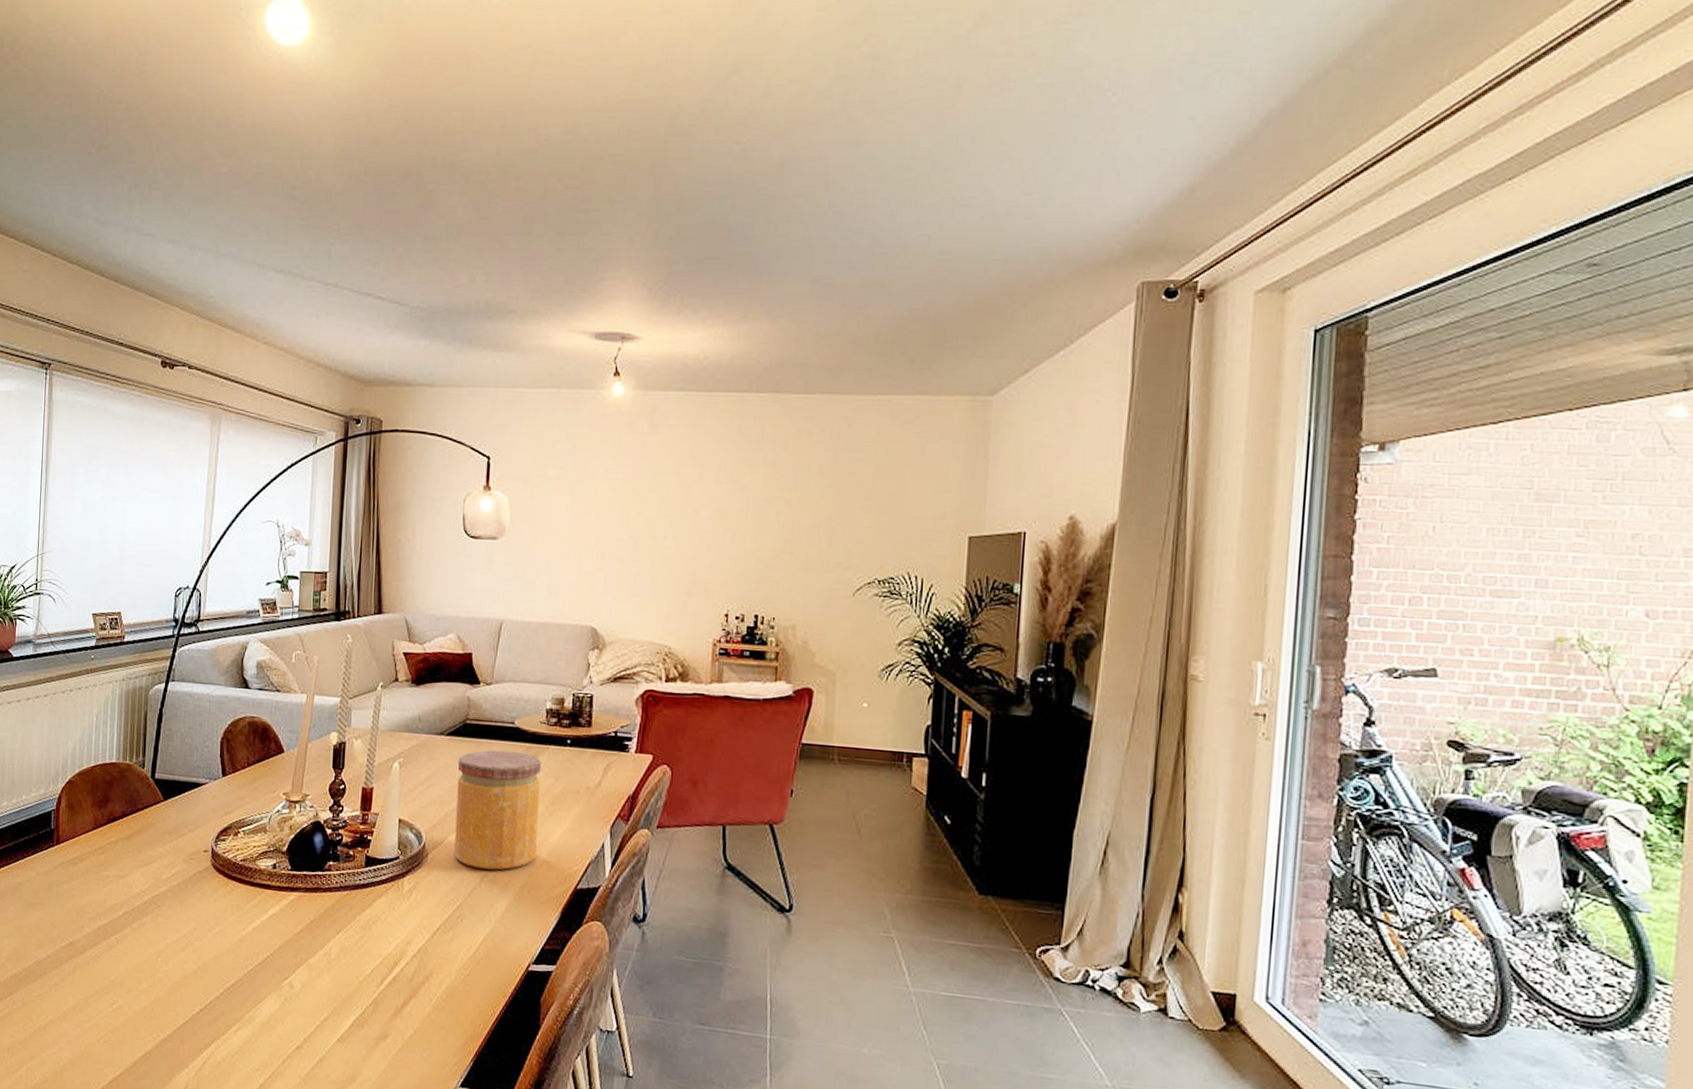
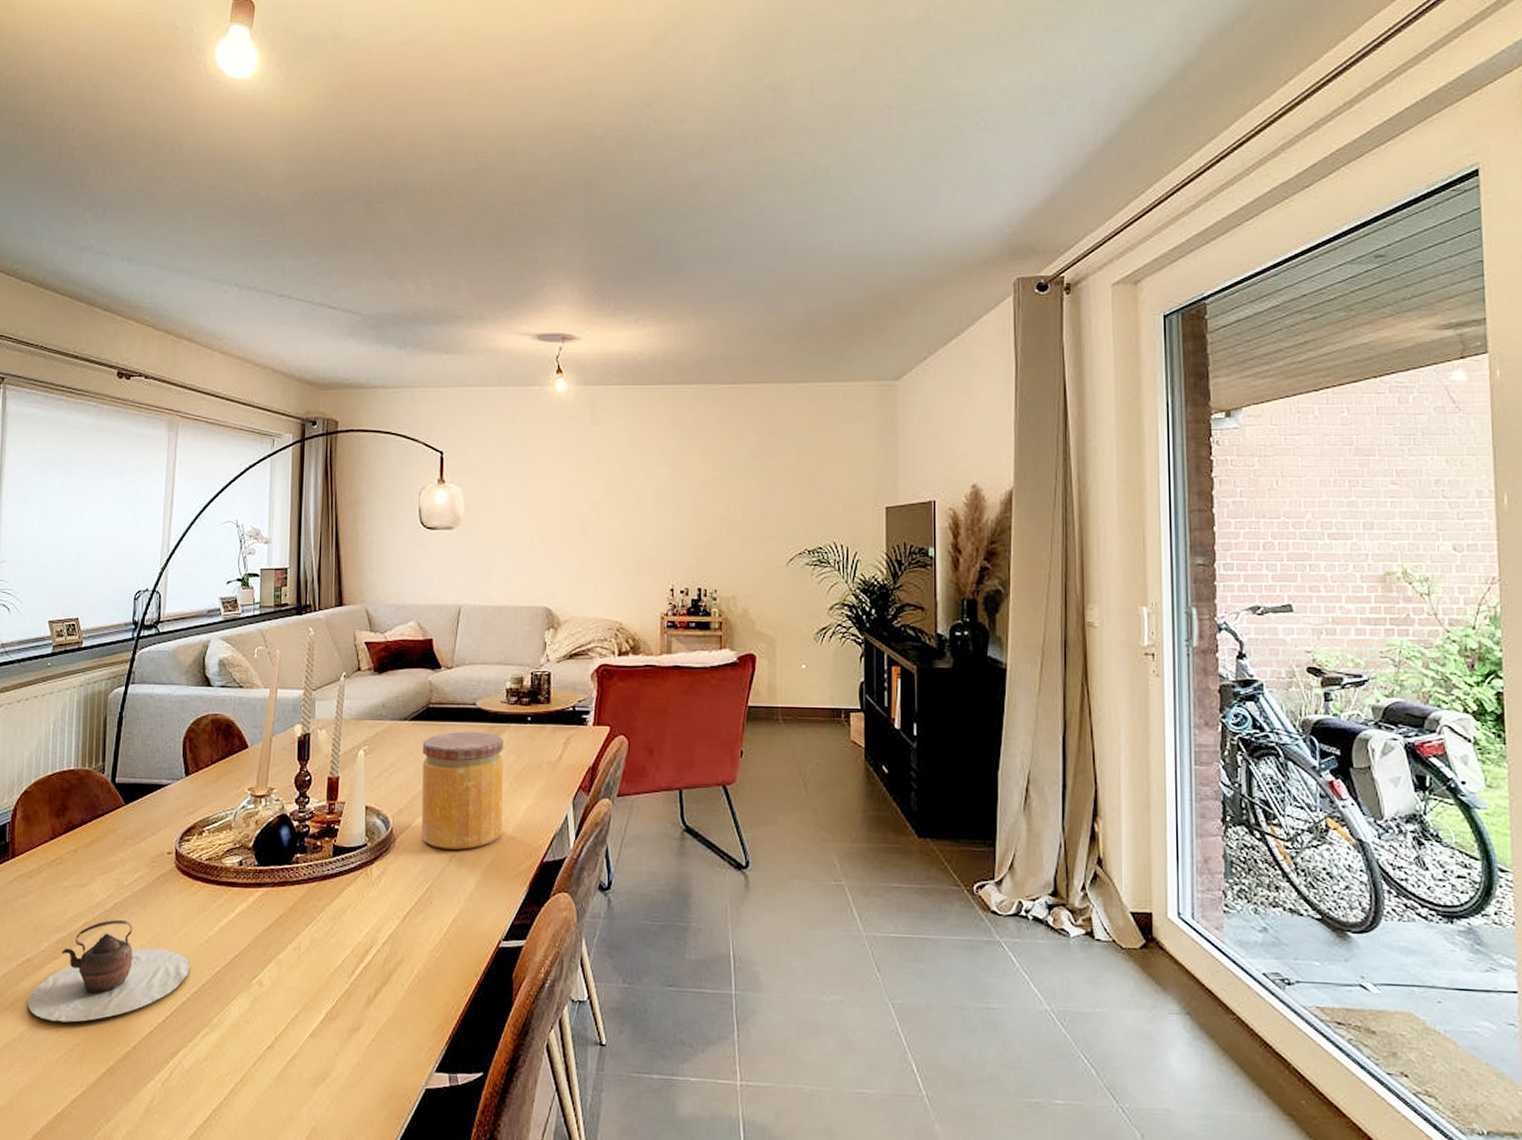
teapot: none [71,911,224,1007] -> present [28,919,190,1023]

